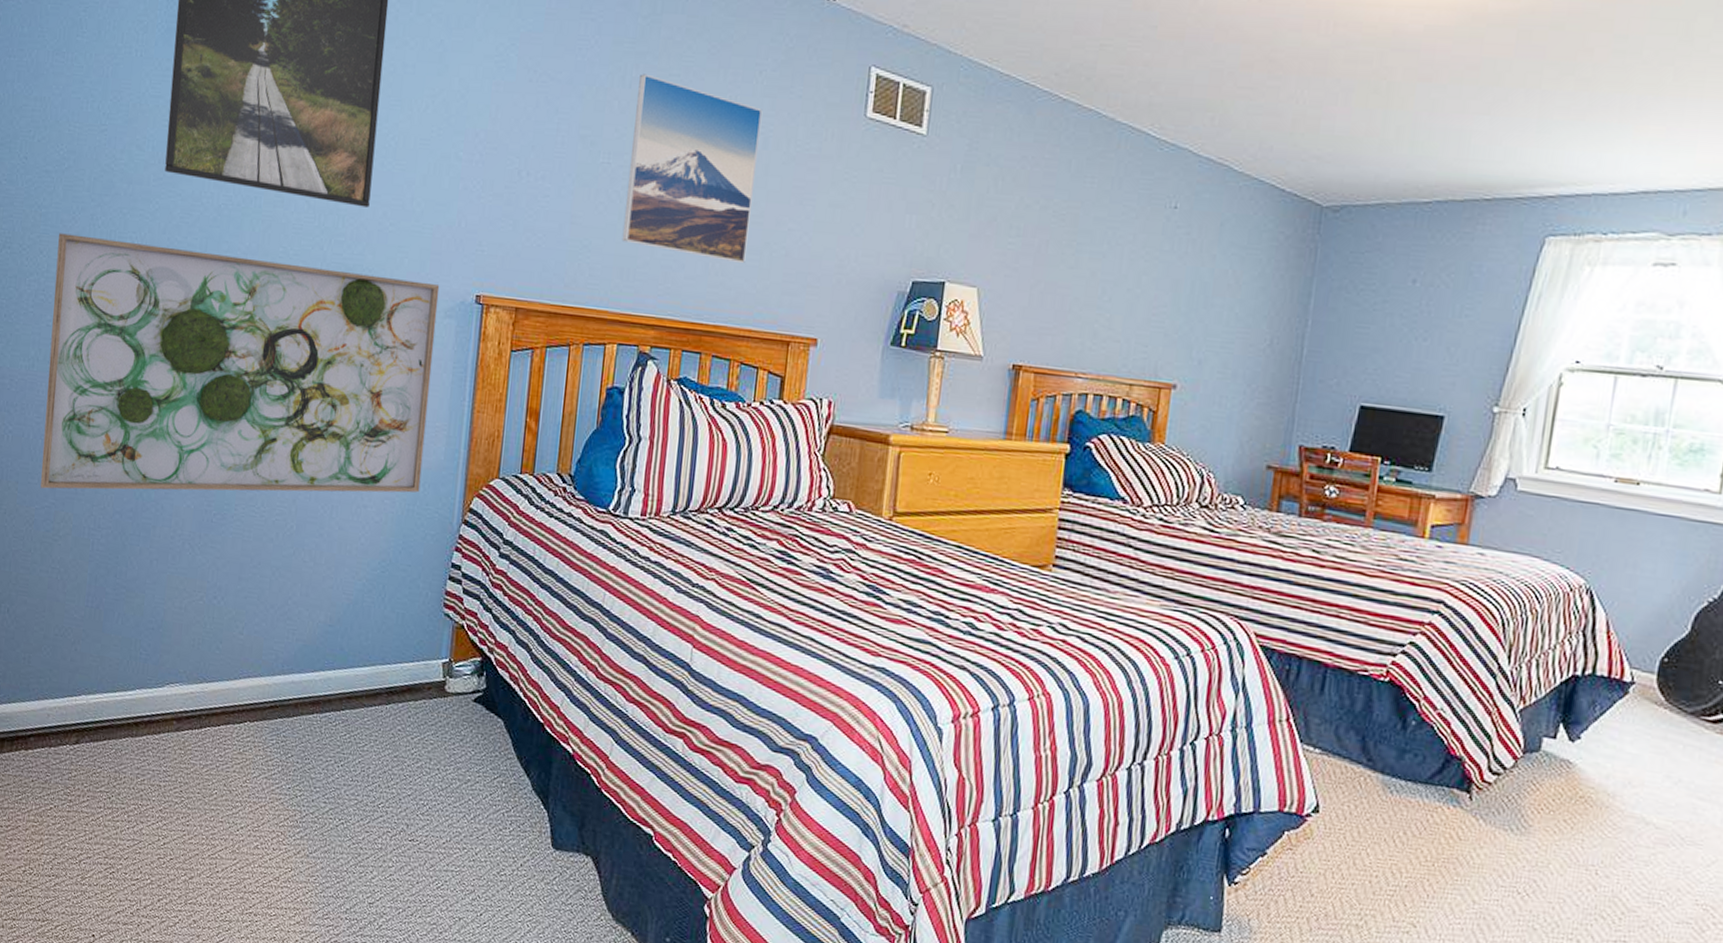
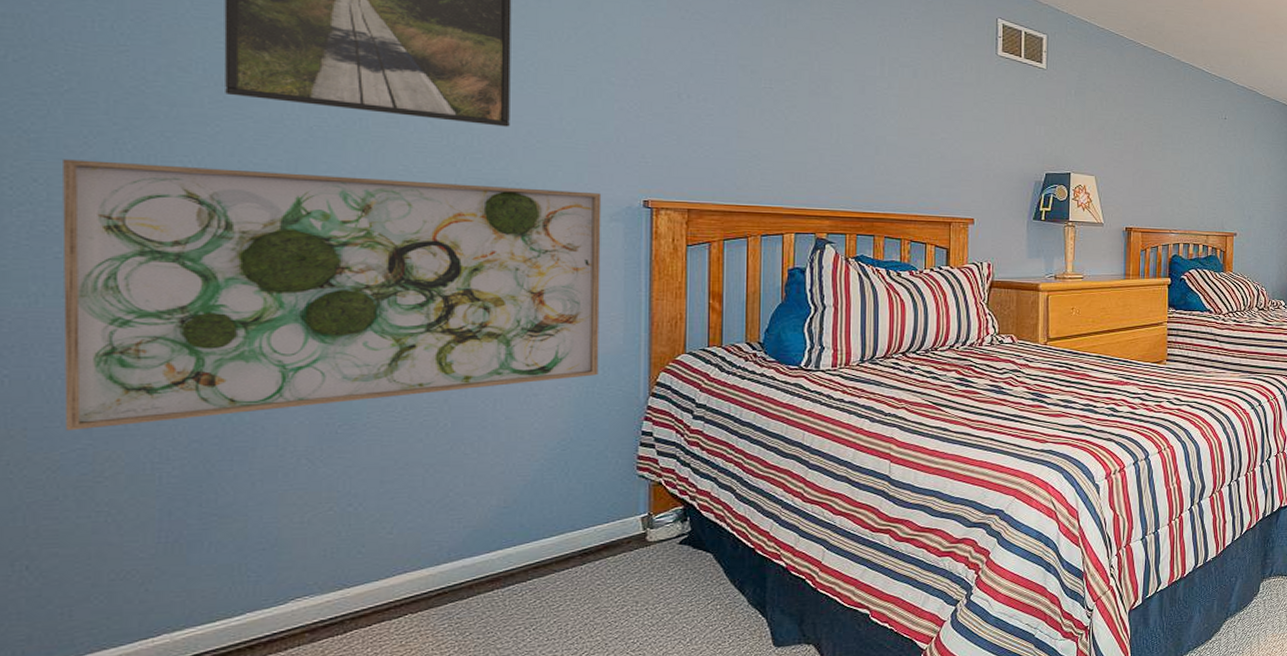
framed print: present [621,74,763,264] -> none [790,16,910,166]

